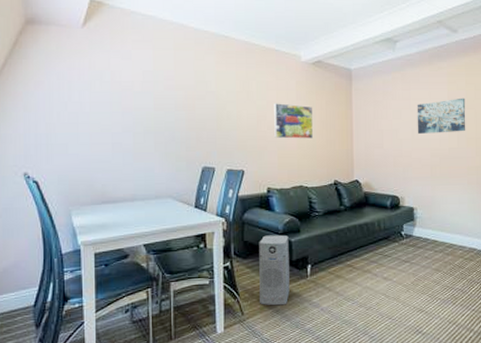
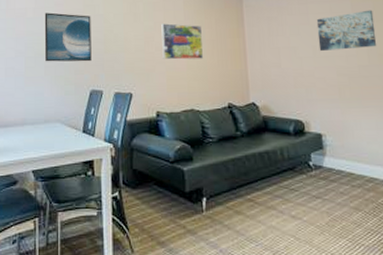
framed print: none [153,87,204,139] -> present [44,12,92,62]
air purifier: present [259,235,290,306] -> none [149,163,184,244]

